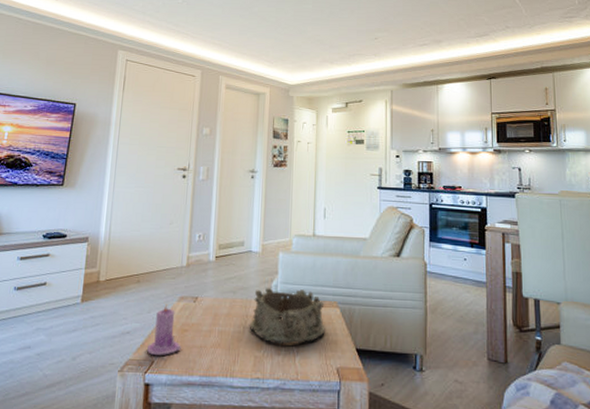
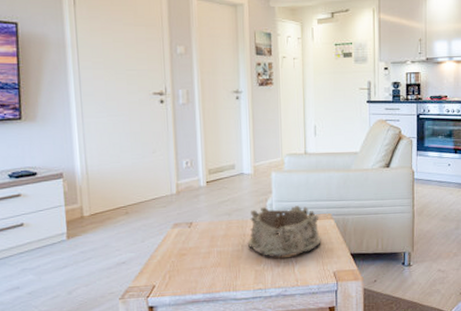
candle: present [147,304,181,355] -> none [146,232,181,280]

